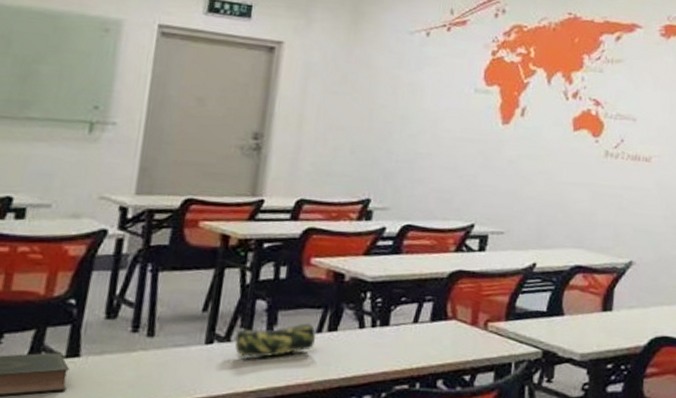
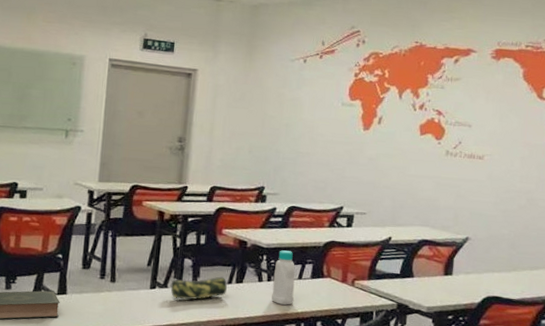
bottle: none [375,284,410,359] -> present [271,250,295,305]

